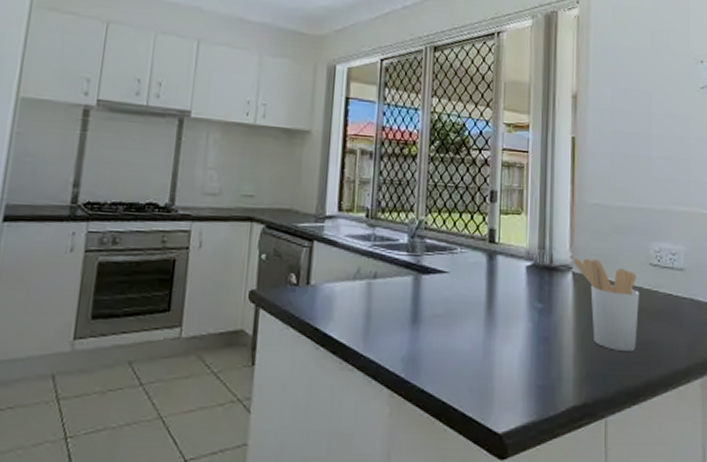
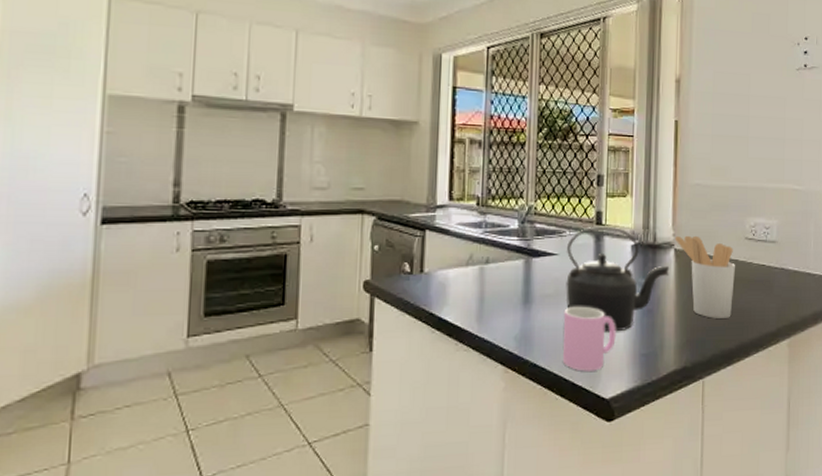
cup: none [451,329,510,401] -> present [562,306,616,371]
kettle: none [456,243,568,360] -> present [566,226,670,332]

